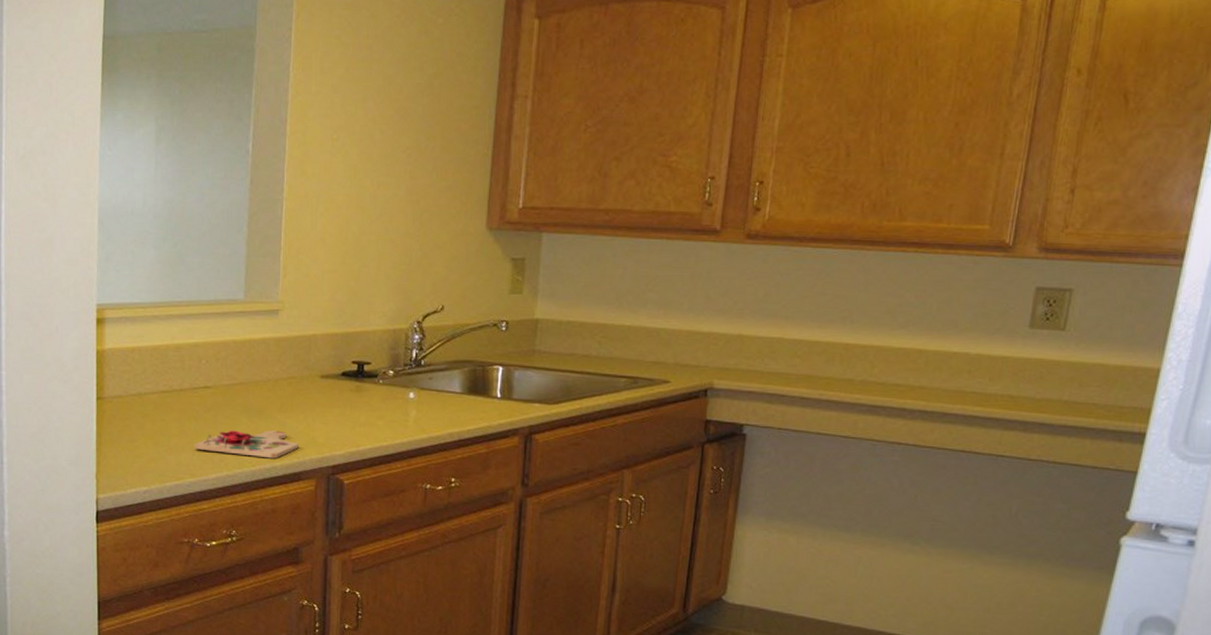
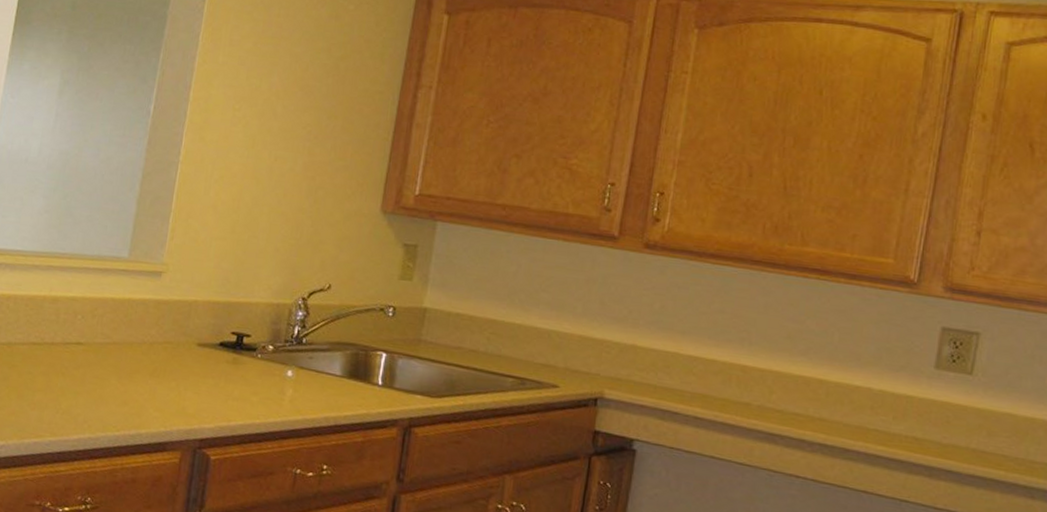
cutting board: present [194,430,299,459] -> none [58,390,168,426]

